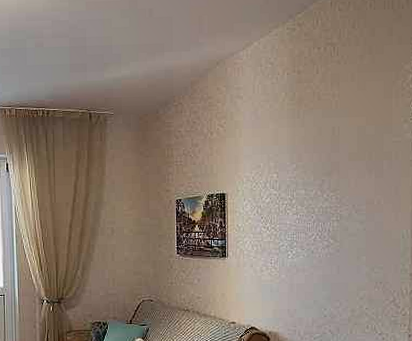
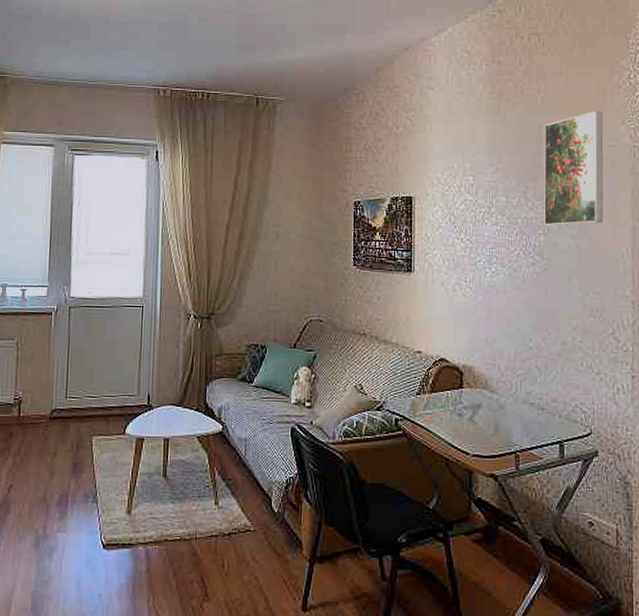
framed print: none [337,111,389,214] -> present [544,110,604,226]

